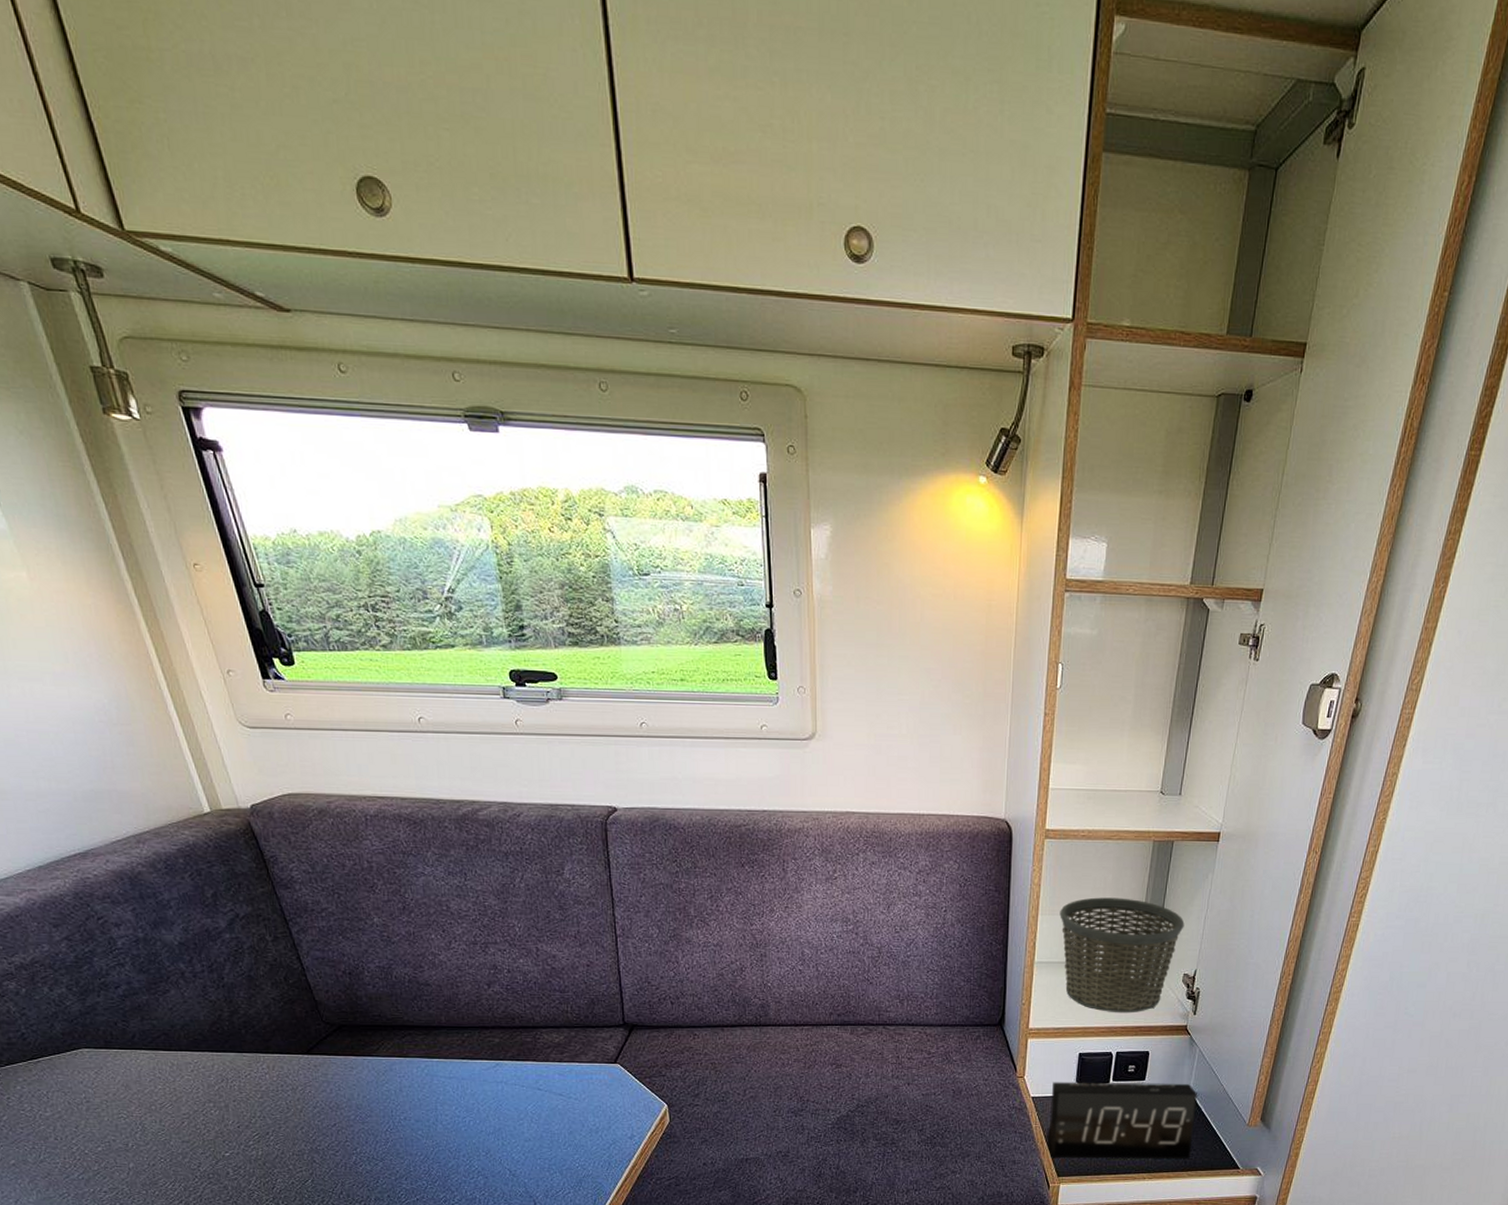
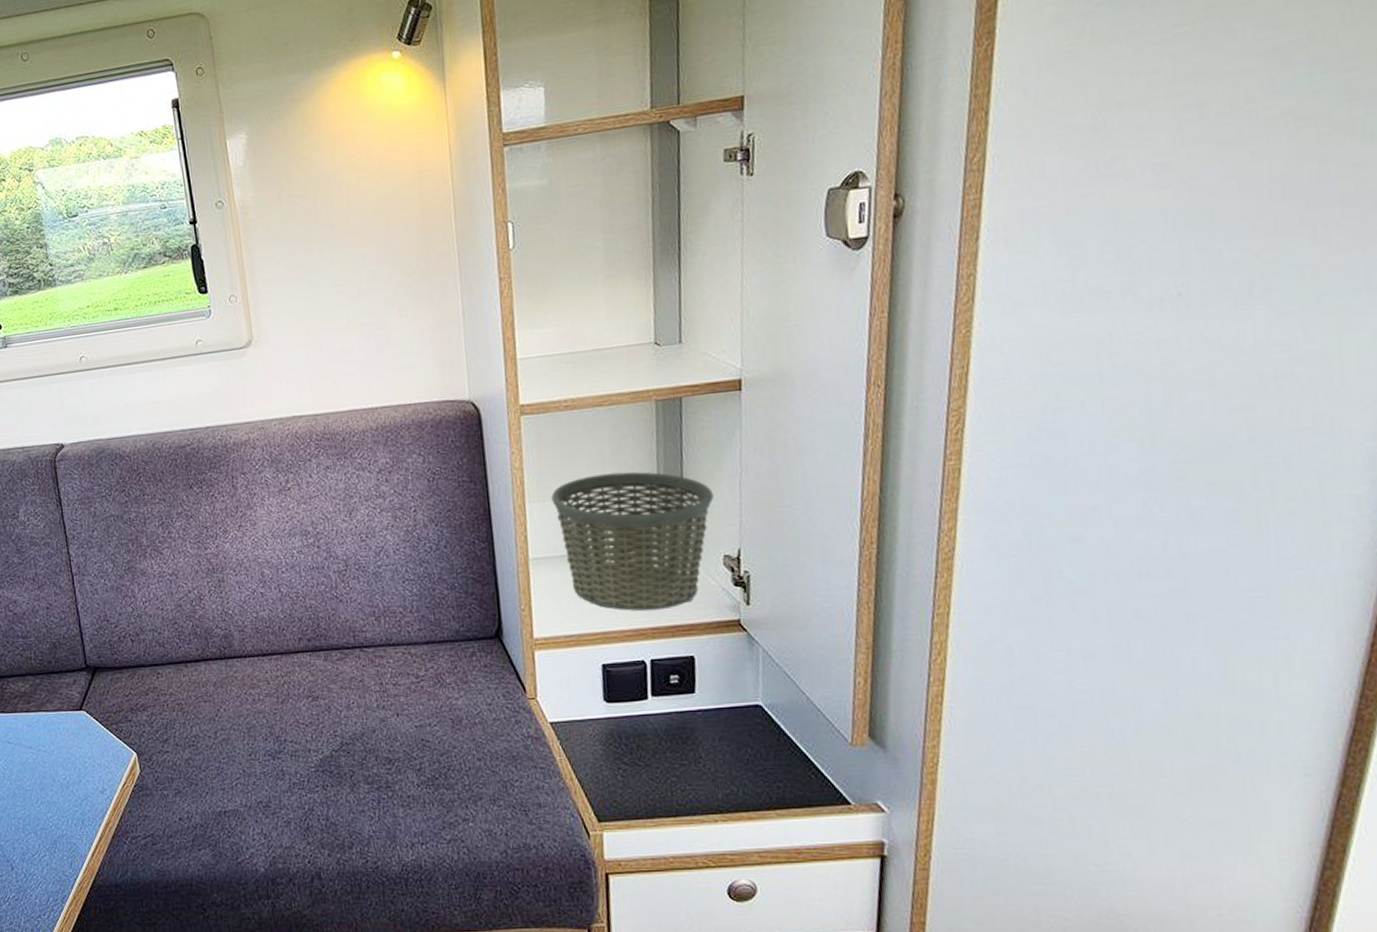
alarm clock: present [1046,1081,1198,1159] -> none [573,693,776,798]

